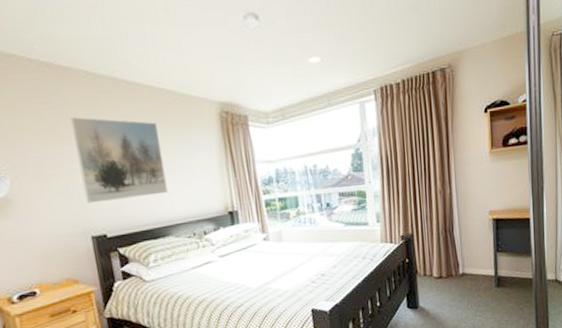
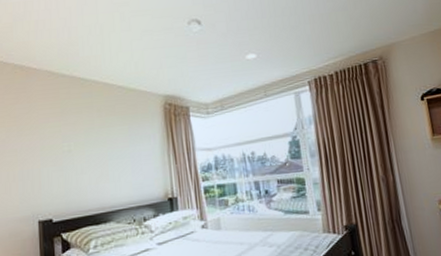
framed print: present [70,117,168,204] -> none [33,110,112,190]

